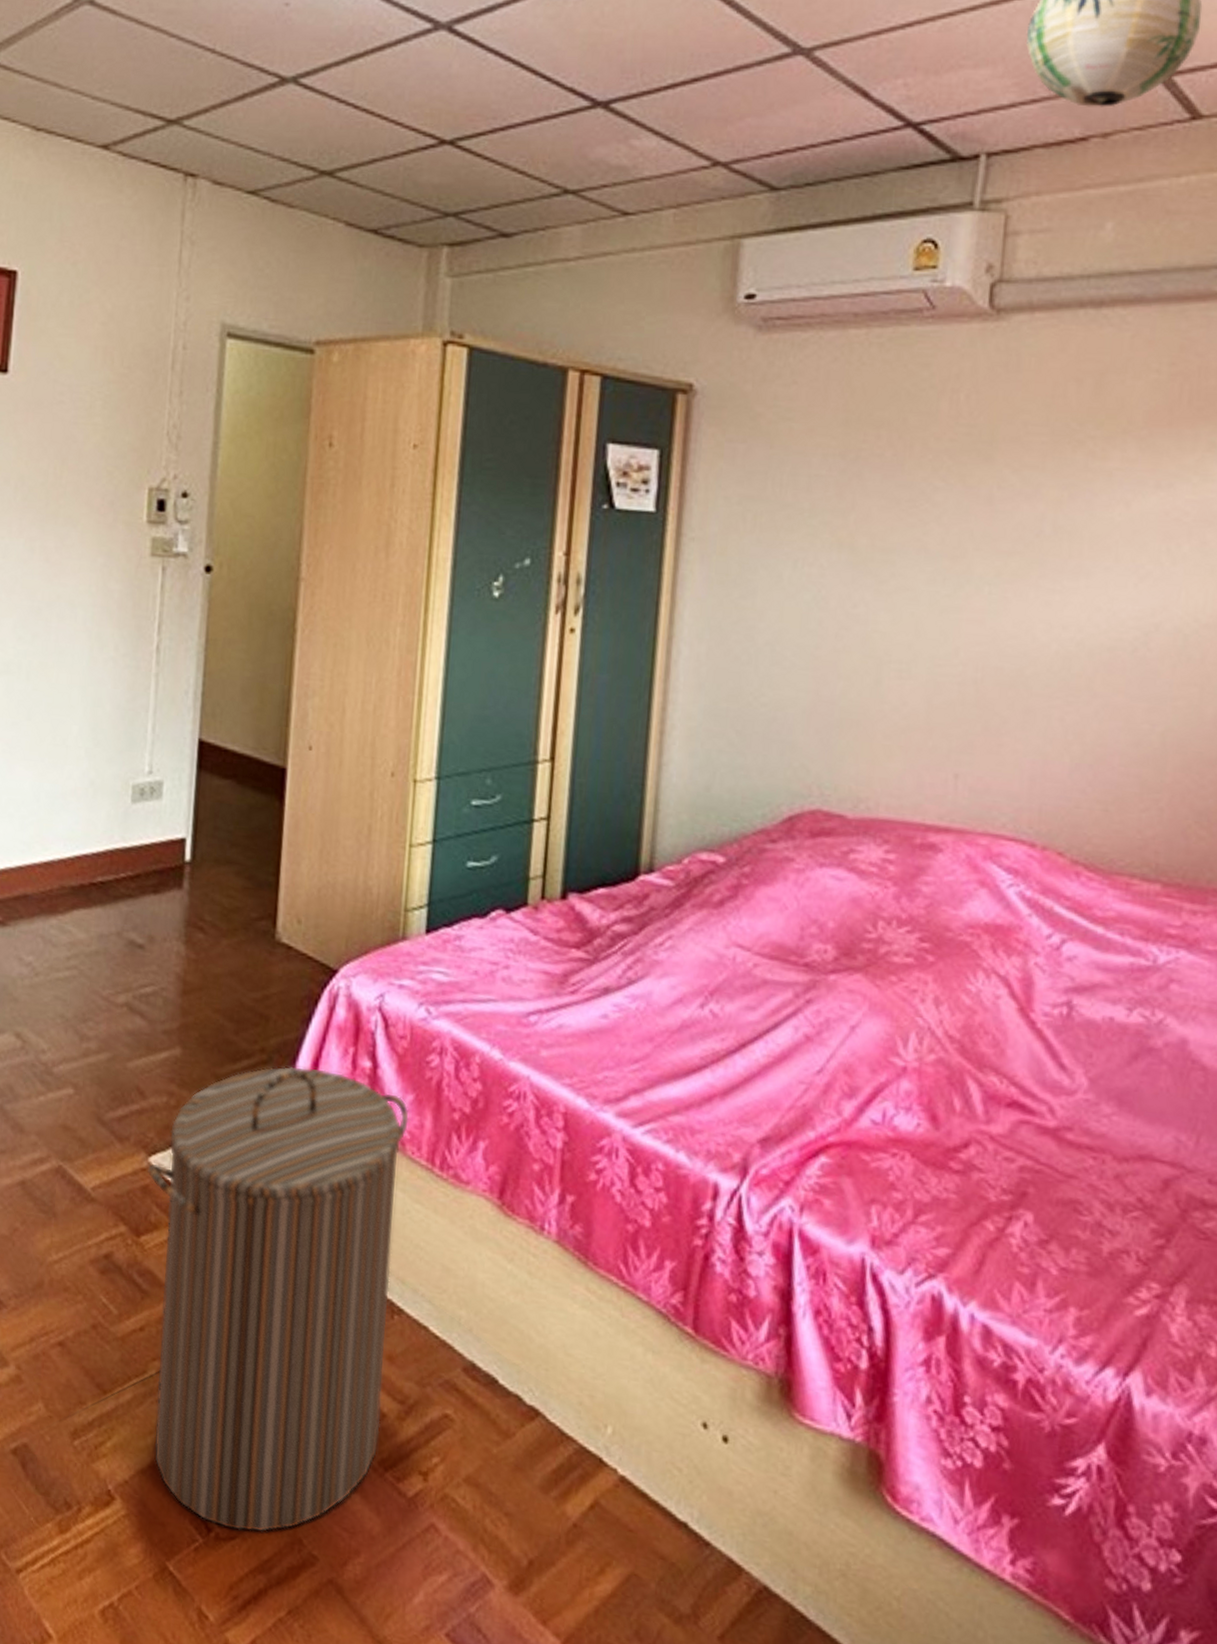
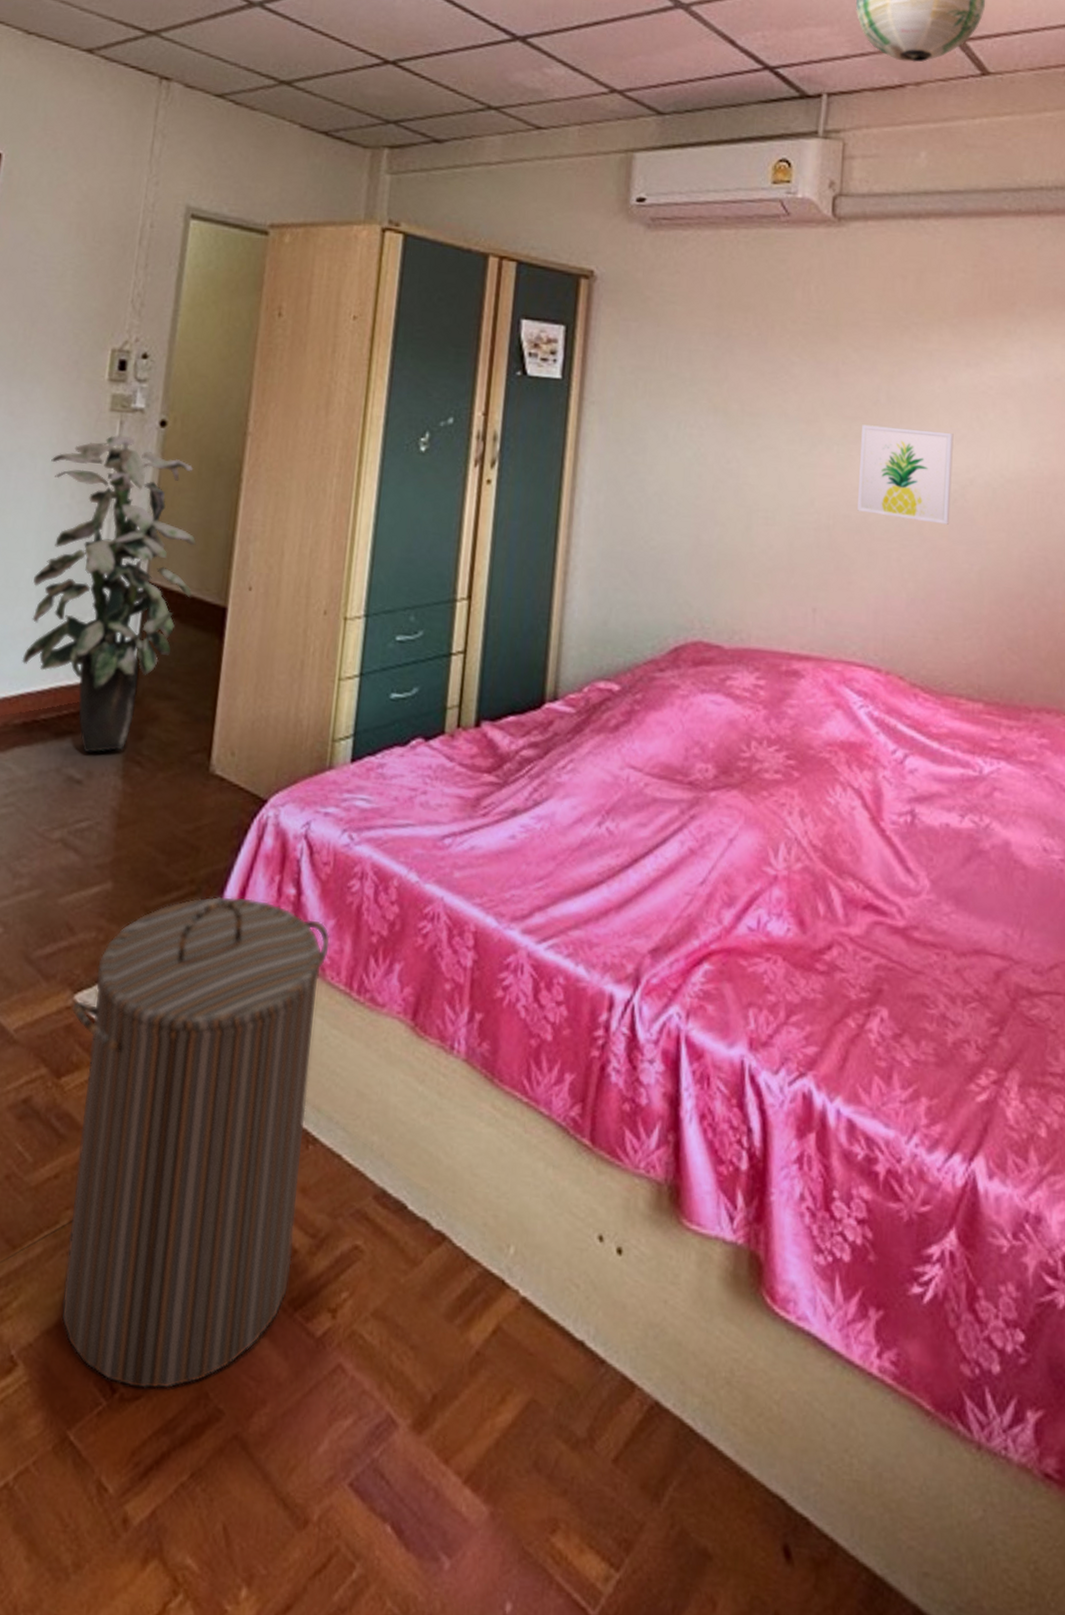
indoor plant: none [75,582,250,917] -> present [21,435,196,752]
wall art: none [1012,560,1137,678] -> present [857,424,954,525]

